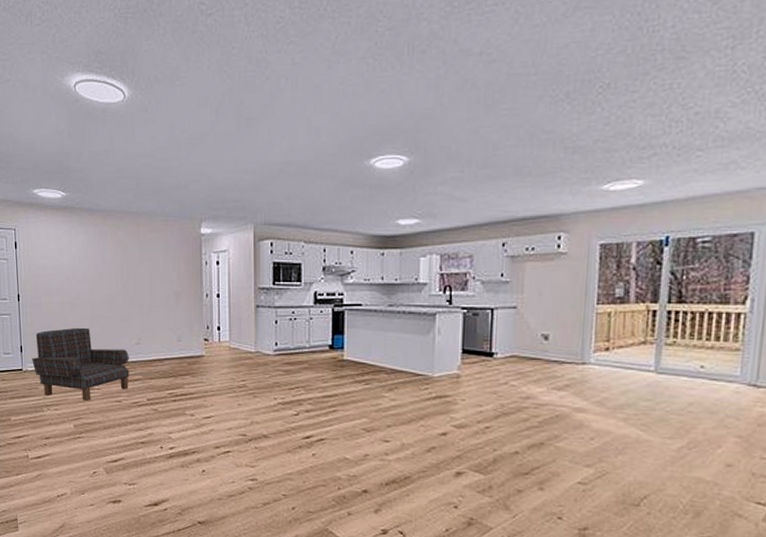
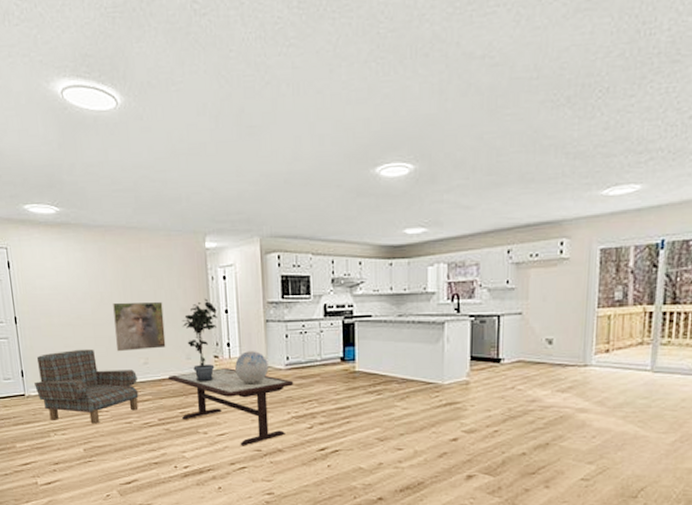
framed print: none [109,283,158,332] -> present [112,301,166,352]
coffee table: none [159,351,282,430] -> present [168,368,294,446]
potted plant: none [175,282,209,365] -> present [182,298,217,382]
decorative sphere: none [224,335,257,369] -> present [235,351,269,384]

